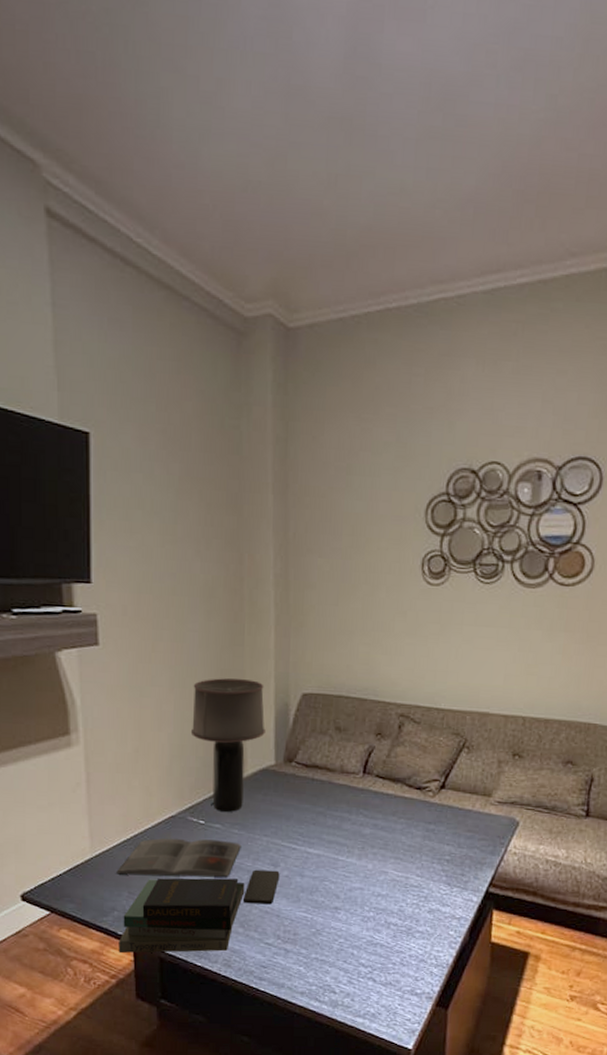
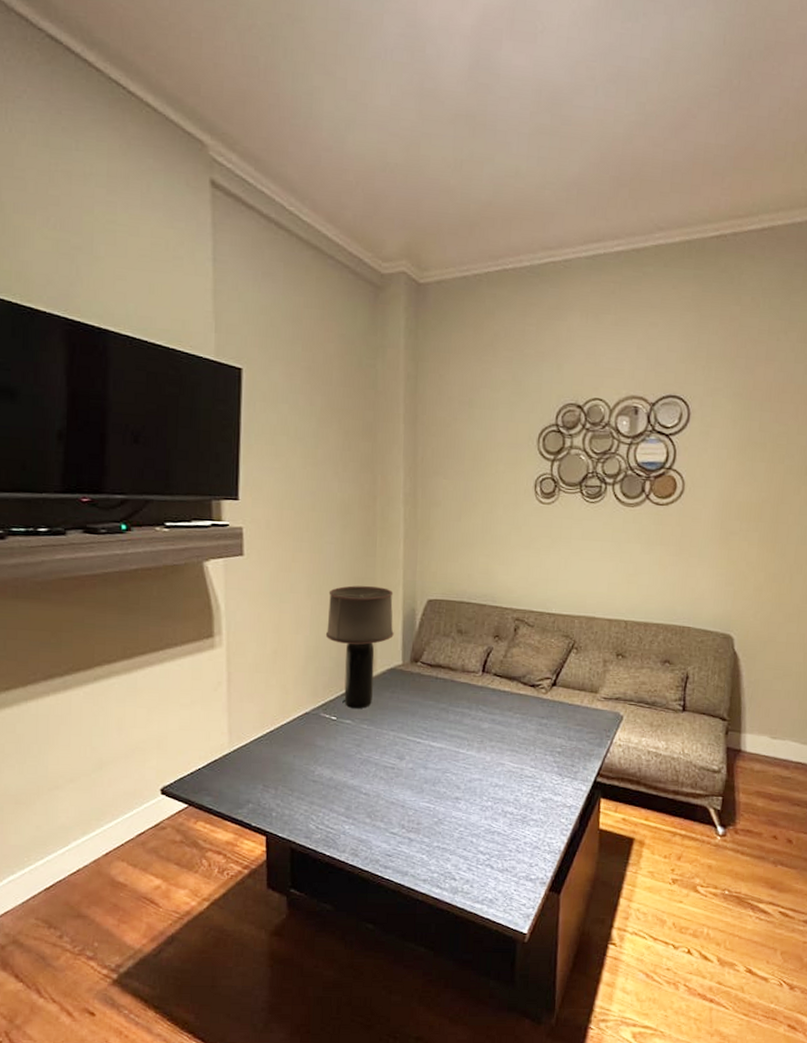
magazine: present [115,838,241,877] -> none [251,733,370,770]
books: present [118,878,245,954] -> none [252,771,373,845]
smartphone: present [242,869,280,905] -> none [370,762,405,796]

